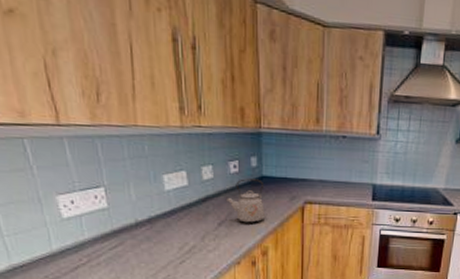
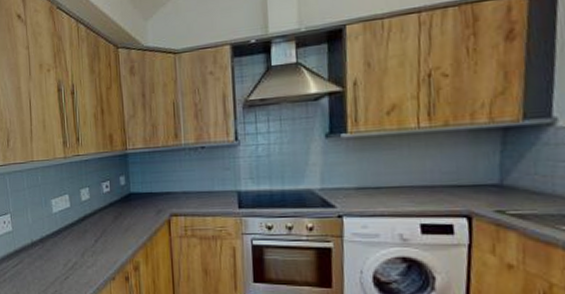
kettle: present [225,178,265,223] -> none [100,196,135,239]

